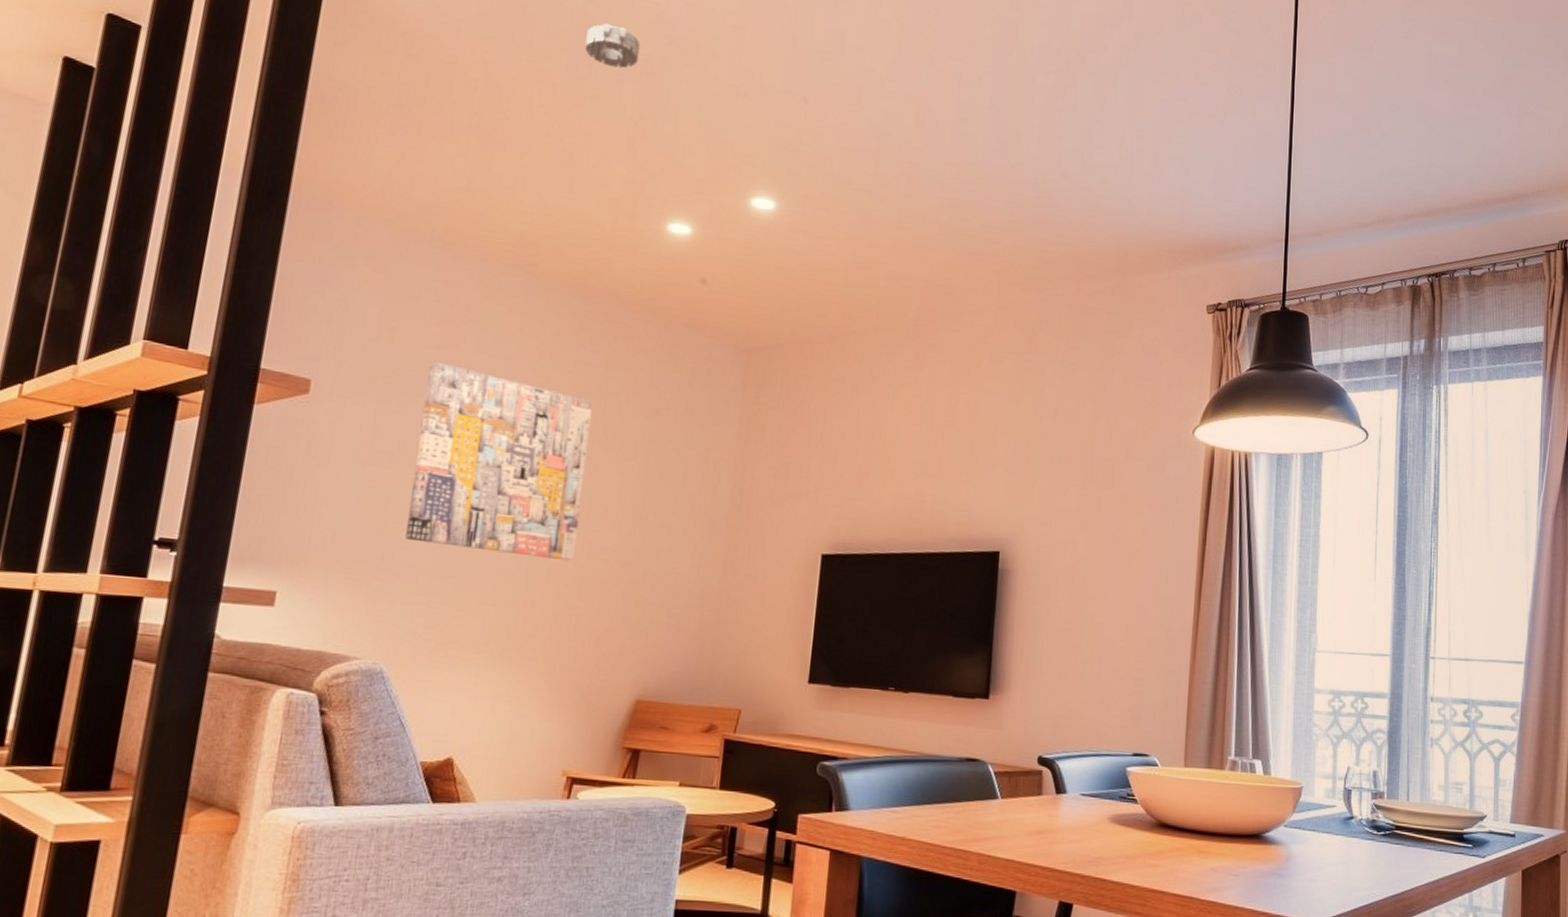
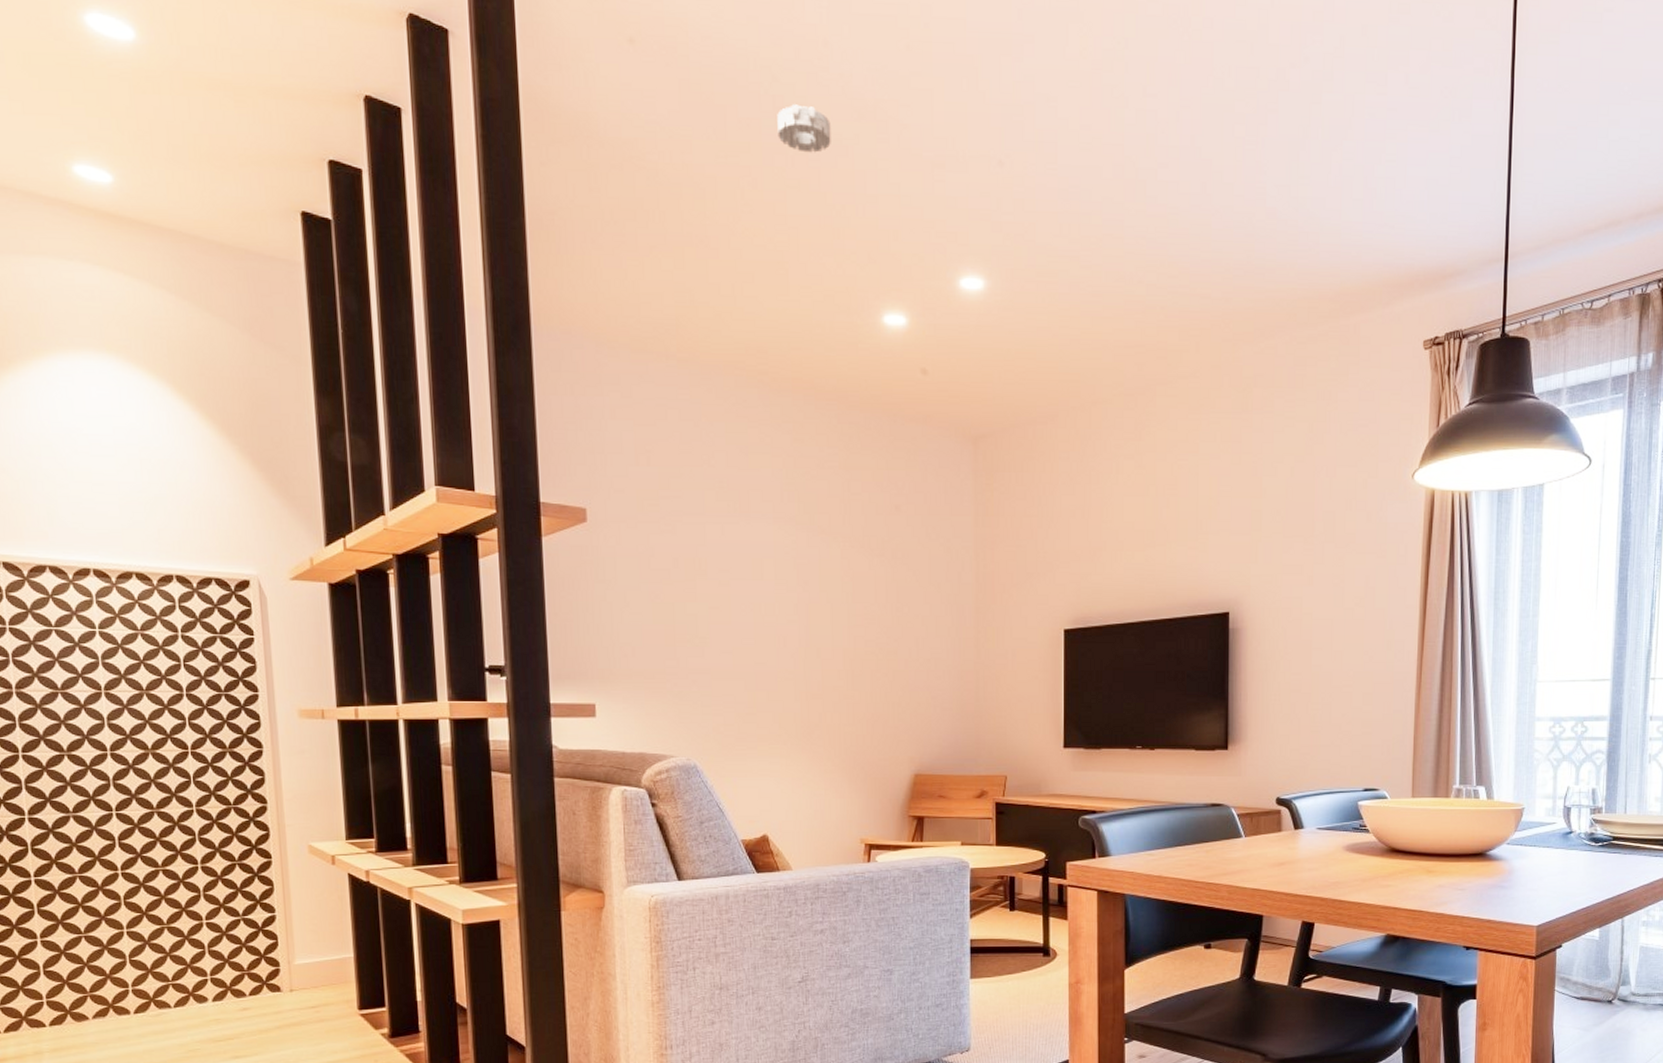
wall art: present [405,361,593,561] -> none [687,479,843,656]

